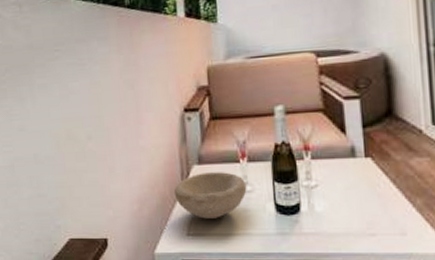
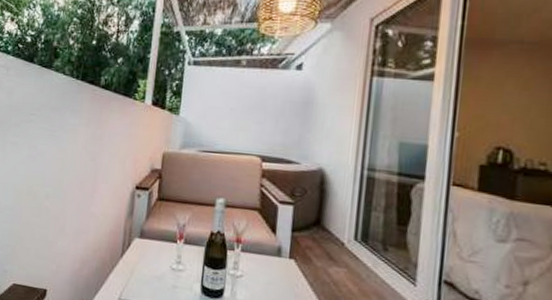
bowl: present [173,172,247,219] -> none [113,246,180,289]

